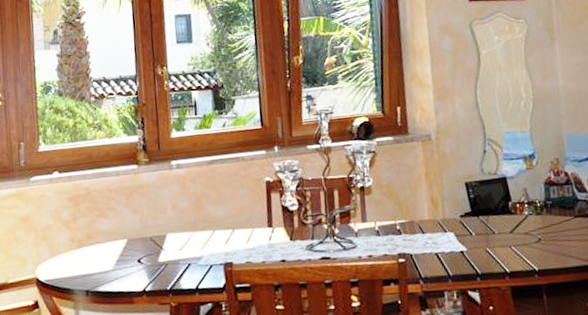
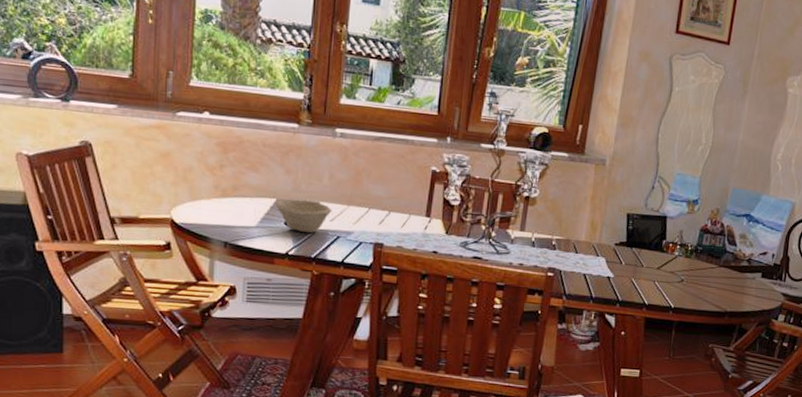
bowl: none [126,234,180,267] -> present [275,199,332,234]

